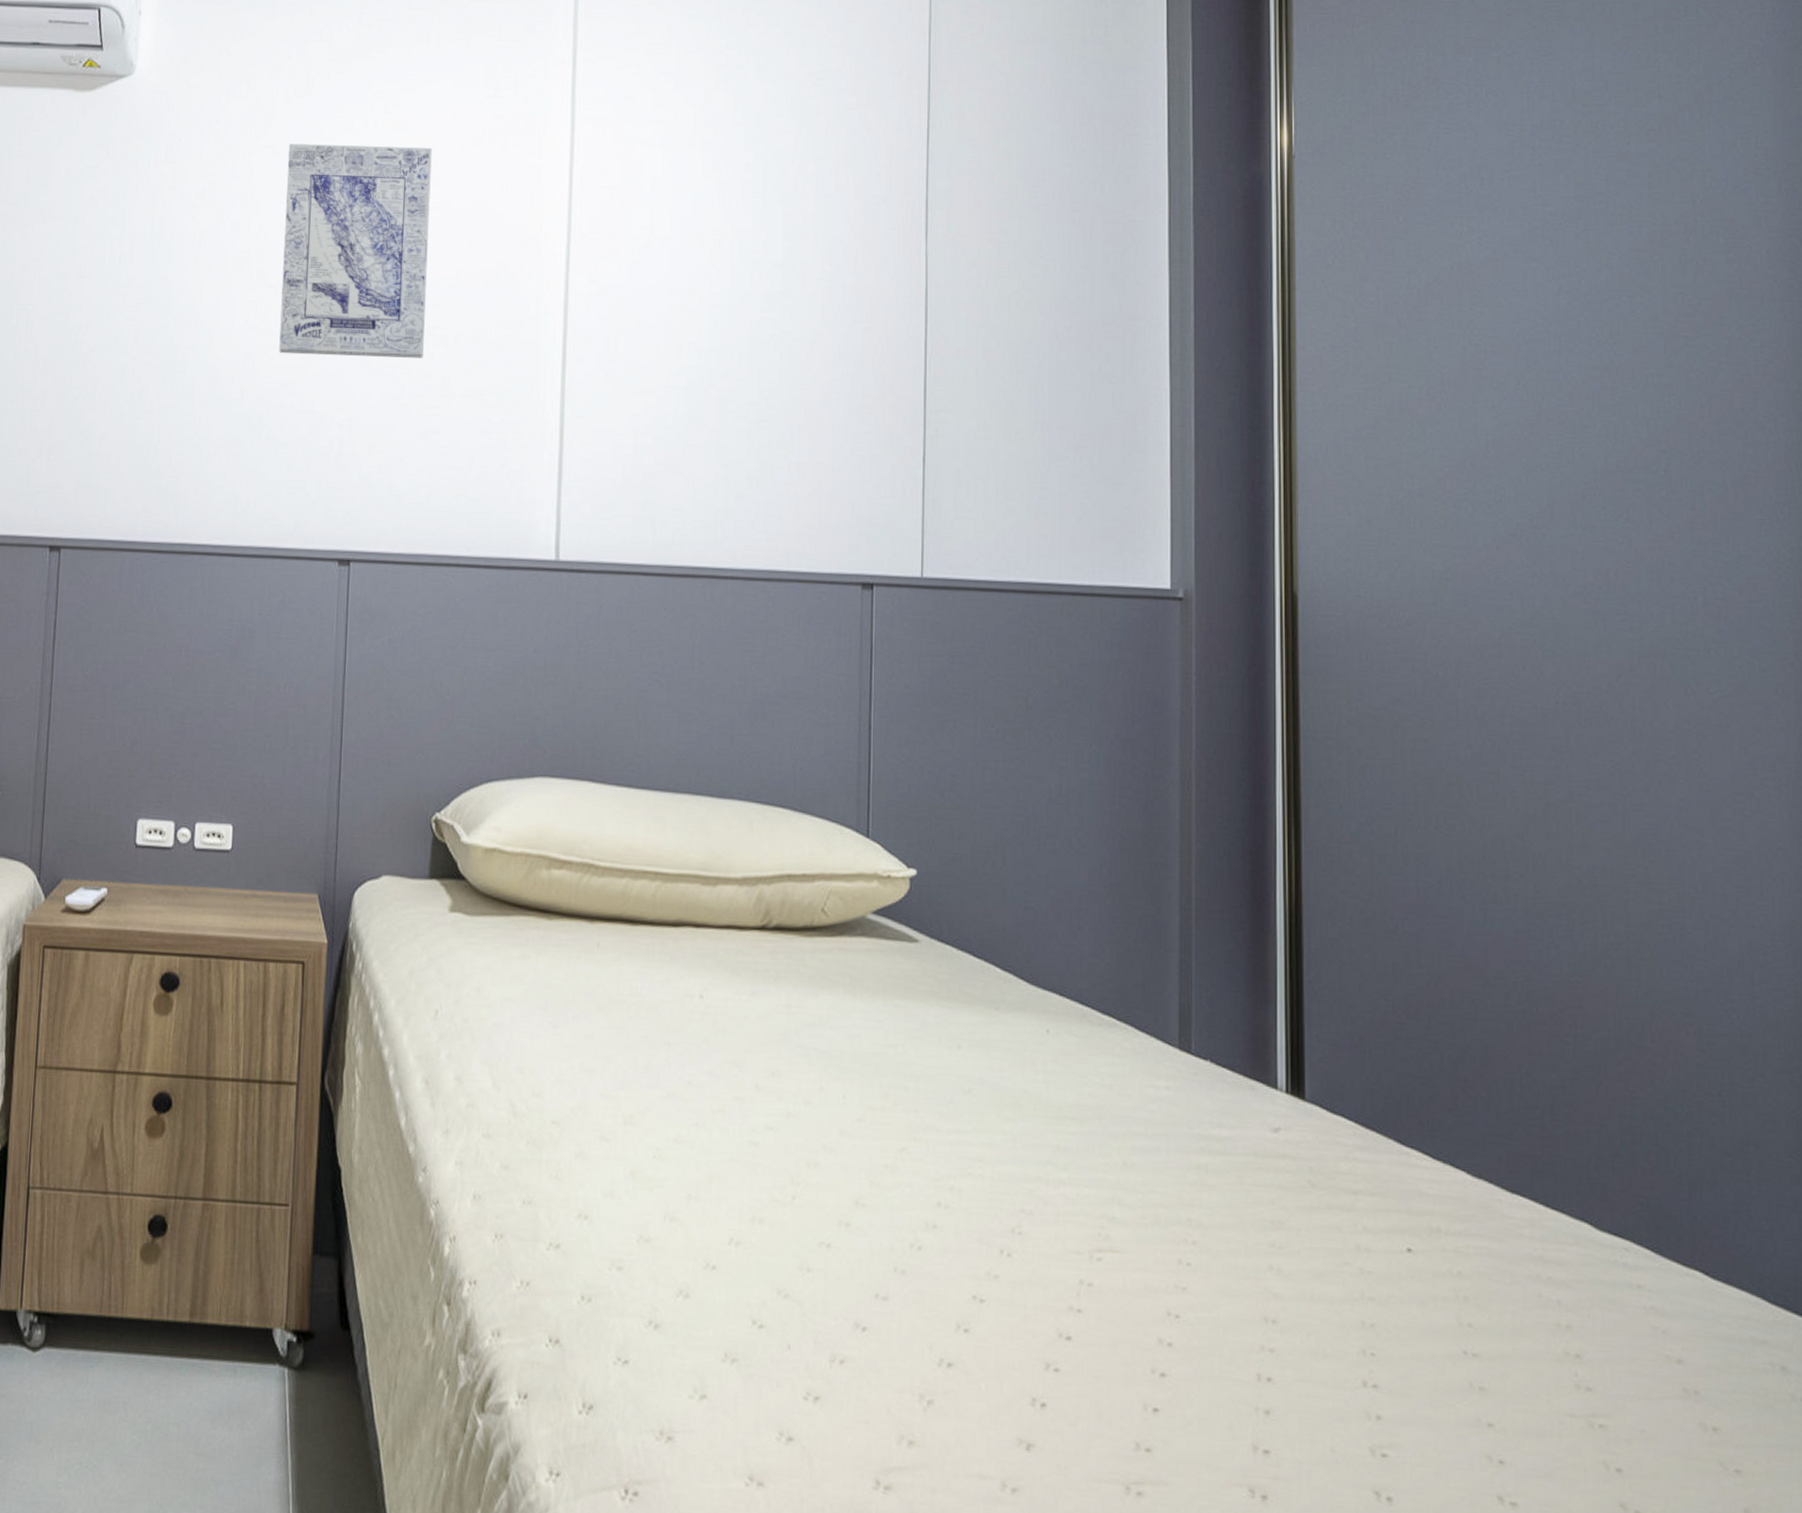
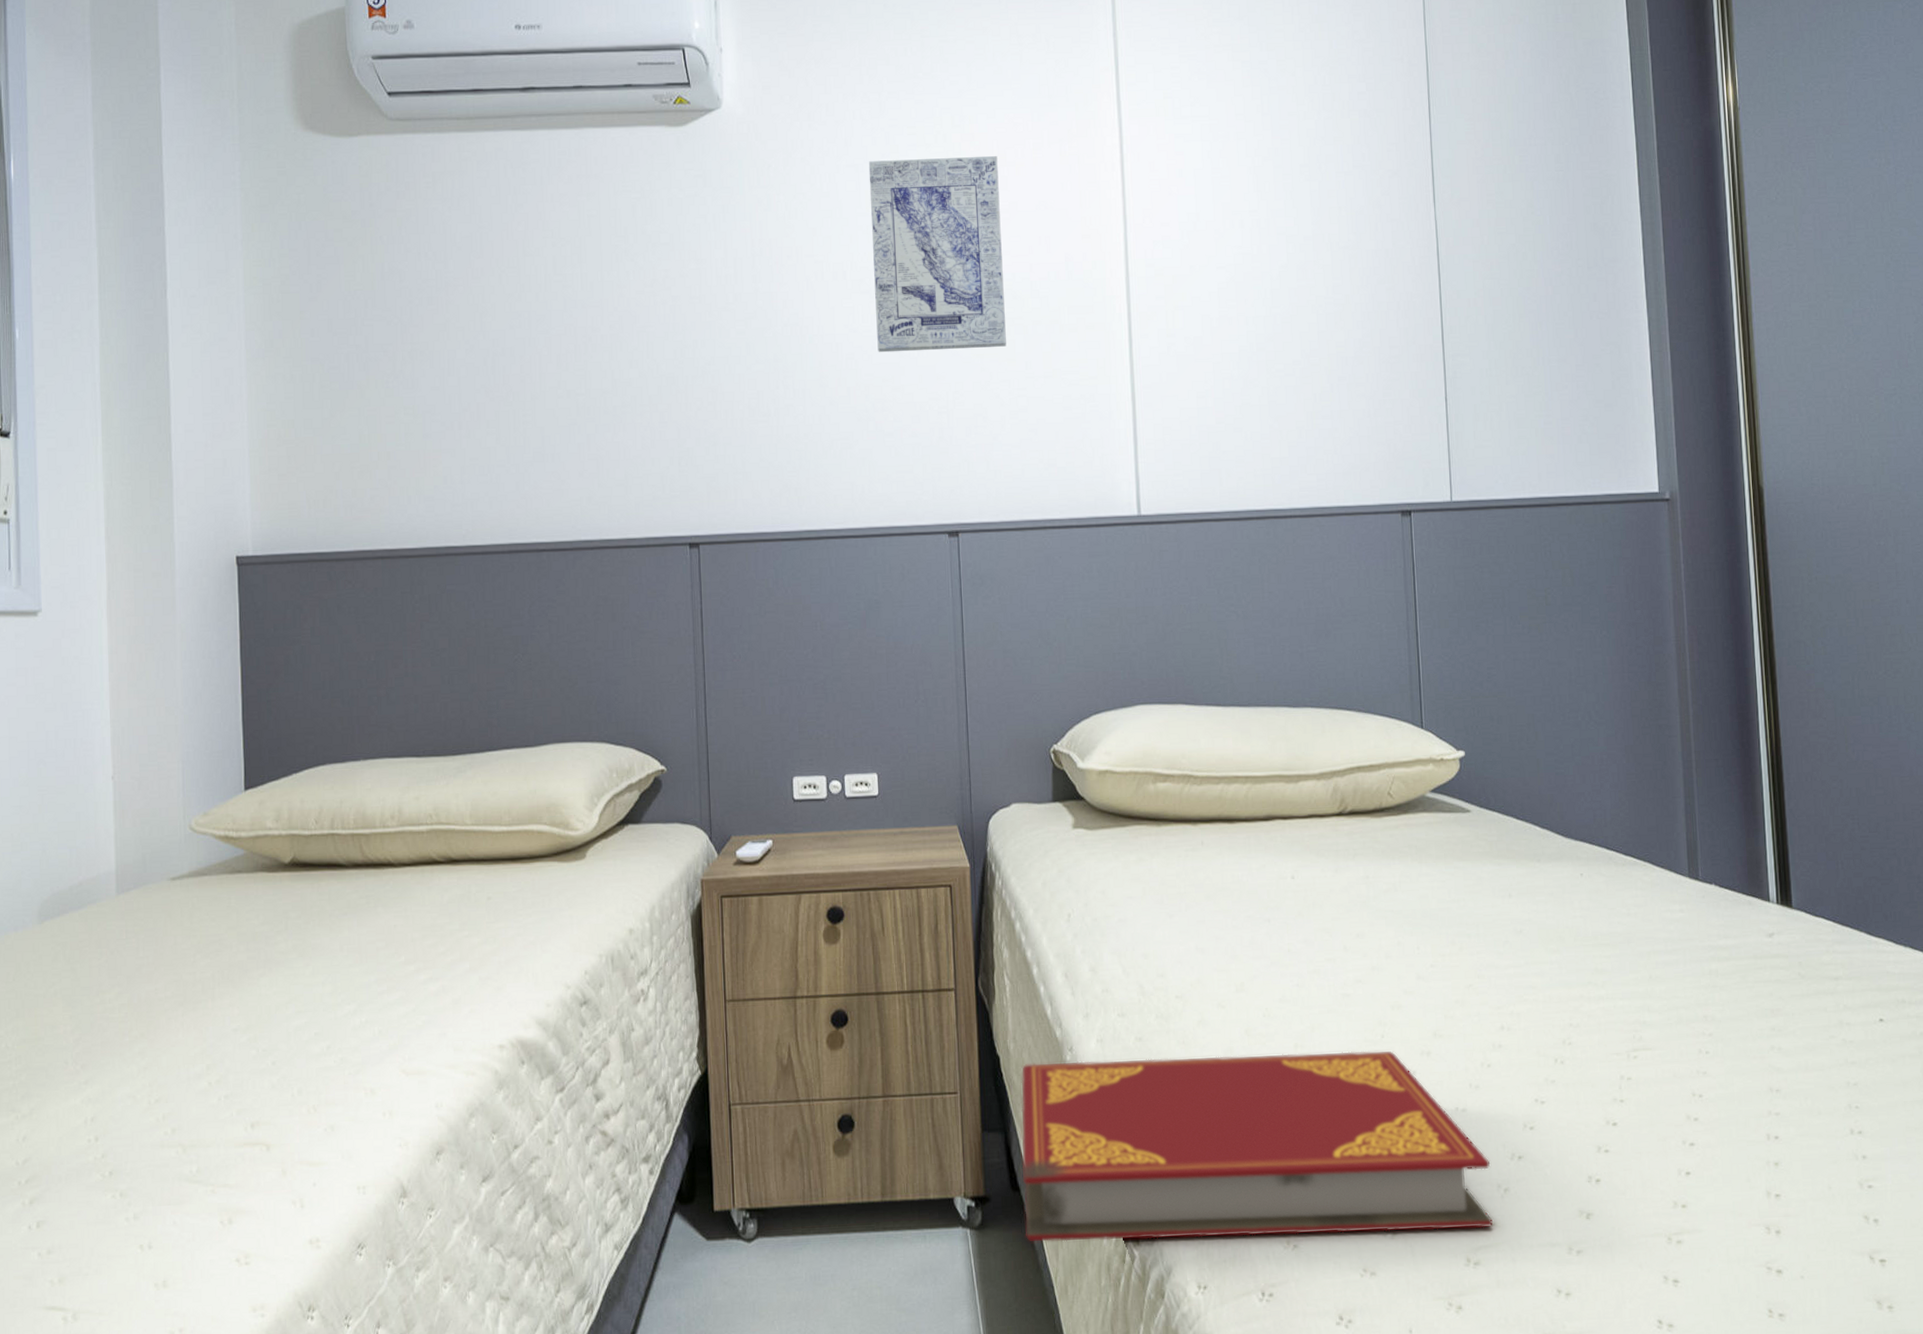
hardback book: none [351,1181,913,1447] -> present [1021,1050,1494,1242]

